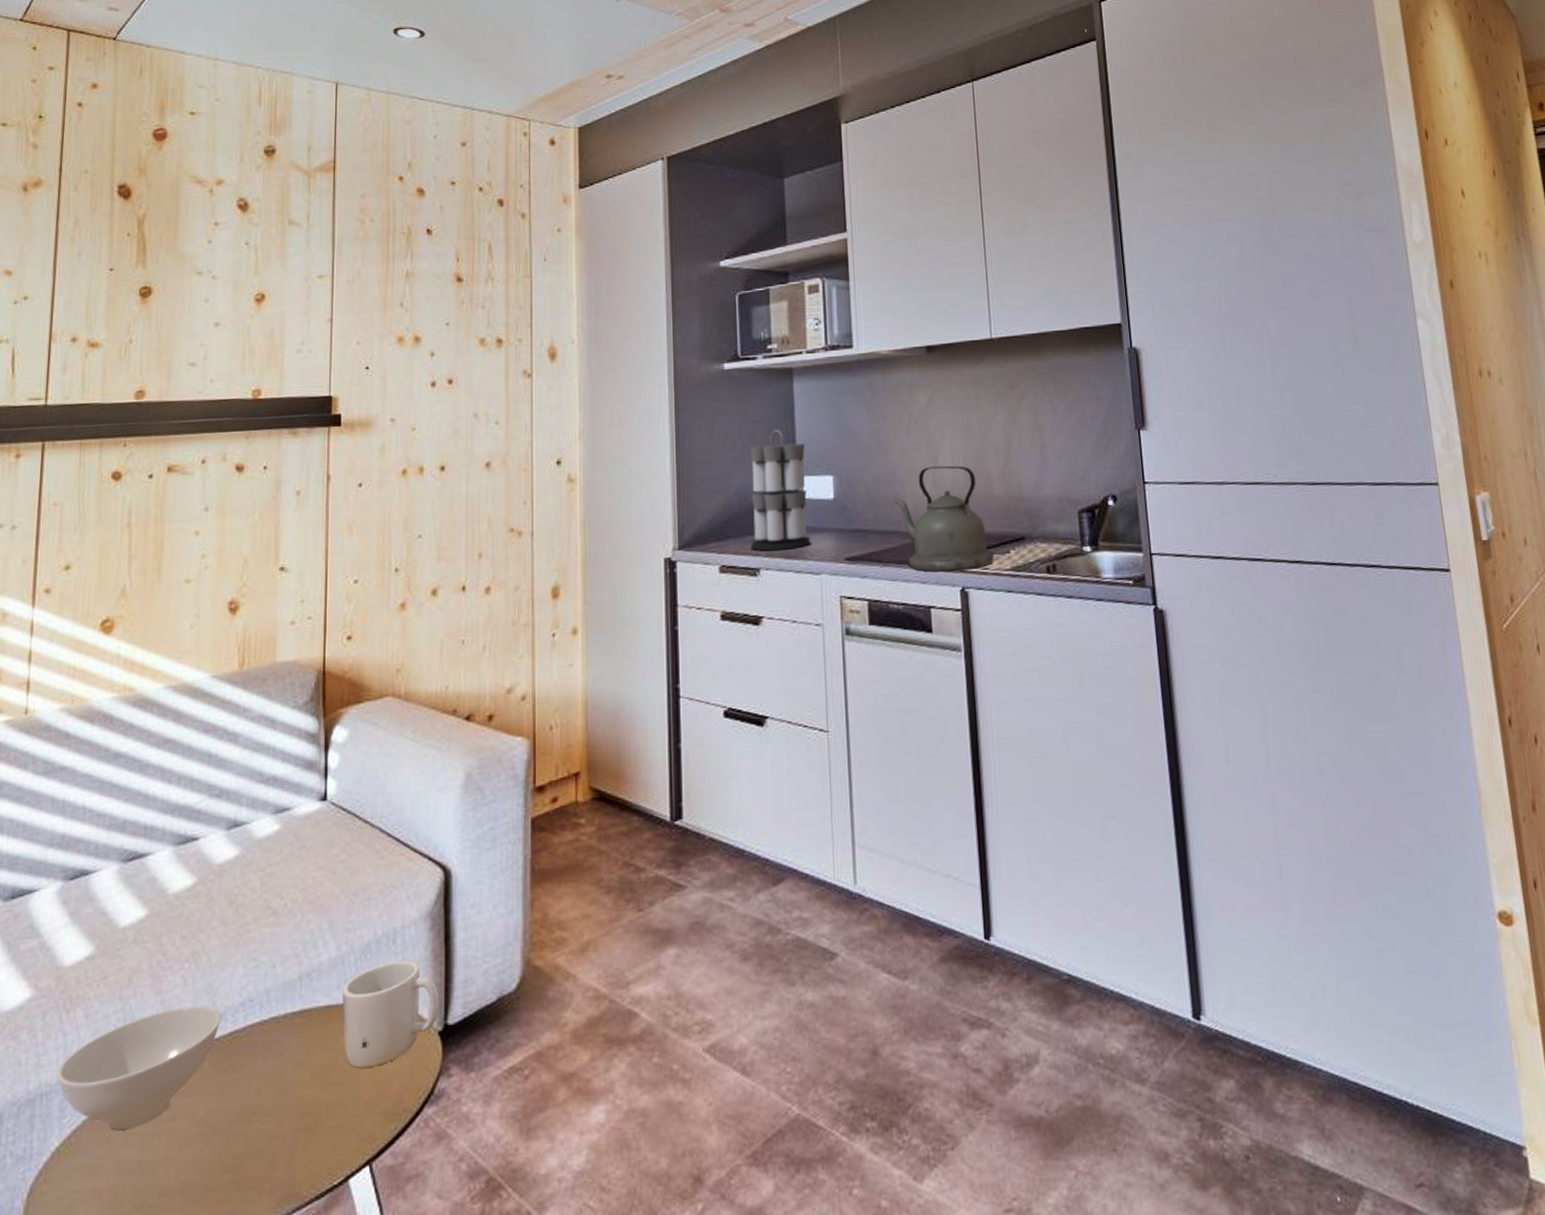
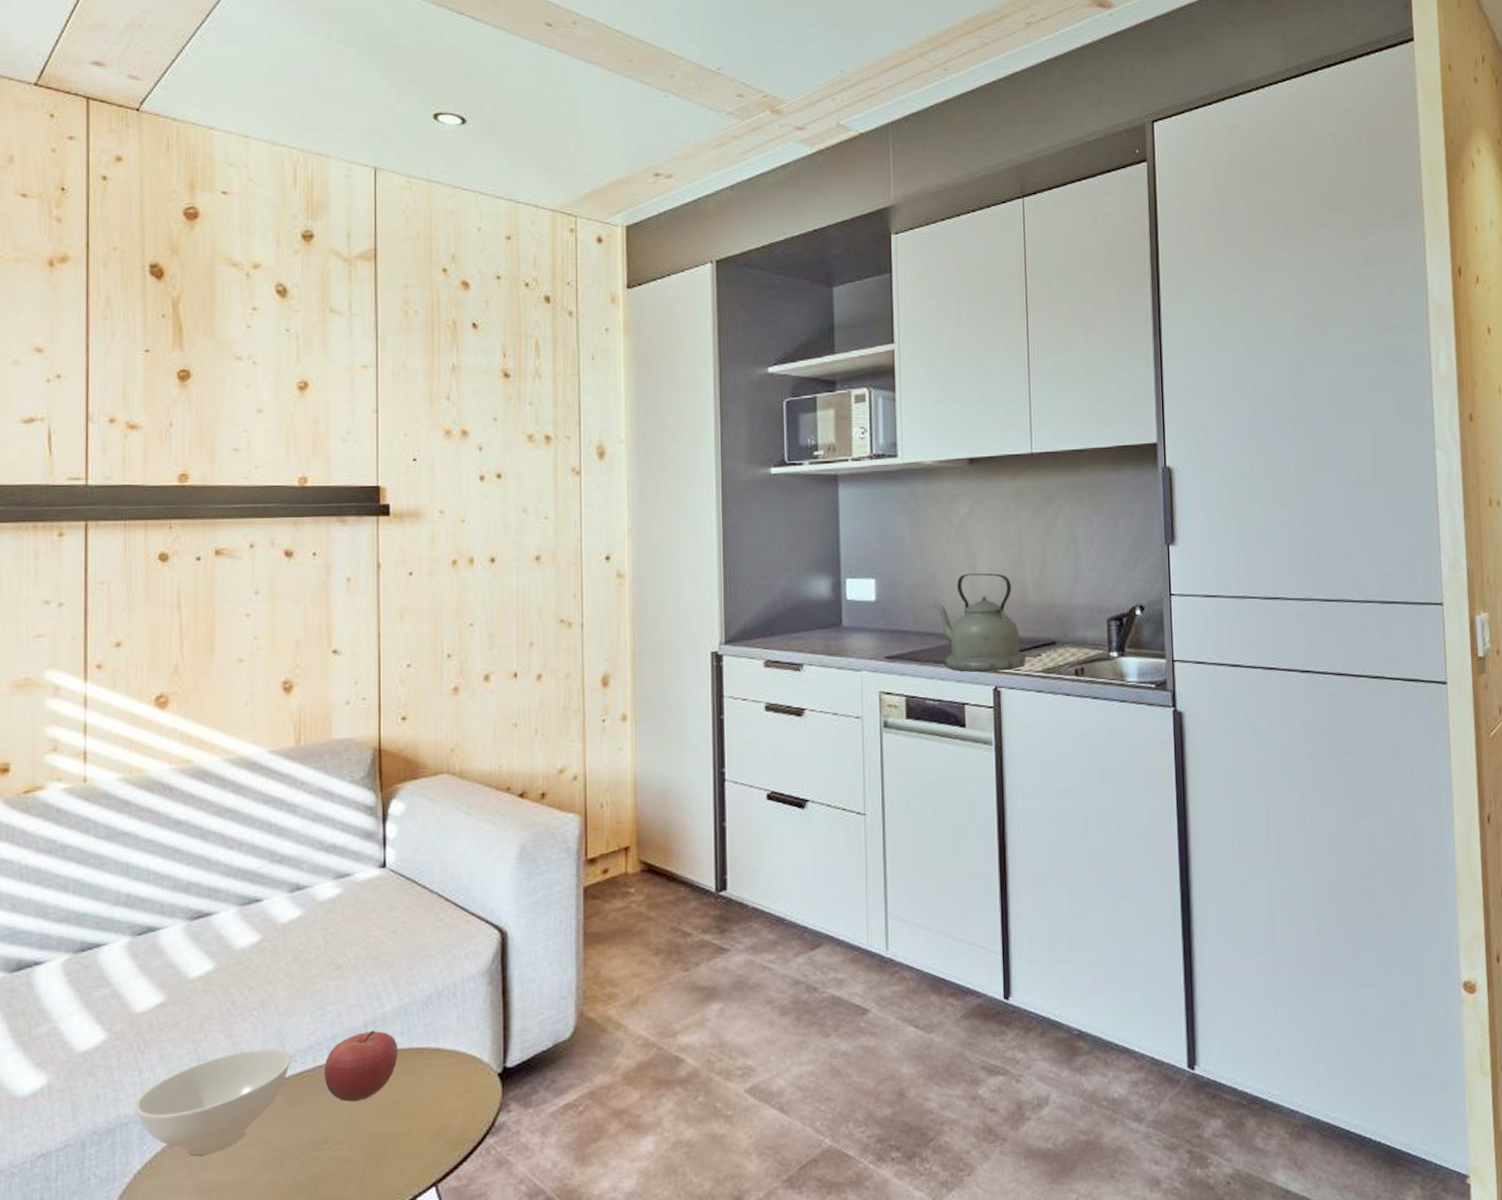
fruit: none [255,983,334,1067] -> present [324,1030,398,1102]
mug: present [342,960,439,1069] -> none [406,1011,498,1105]
spice rack: present [750,429,811,551] -> none [795,533,853,648]

